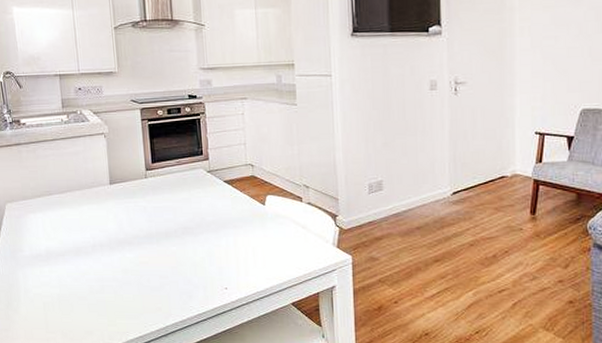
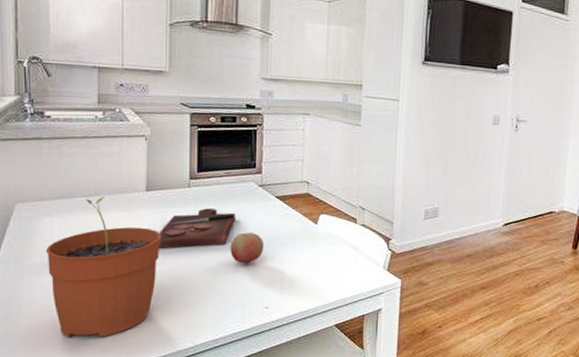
plant pot: none [34,193,127,322] -> present [47,197,161,338]
cutting board: none [124,197,190,236] -> present [158,208,235,248]
fruit: none [187,217,218,247] -> present [230,232,264,264]

